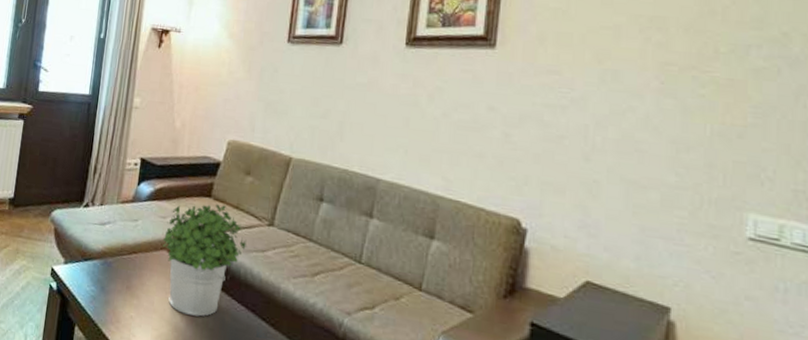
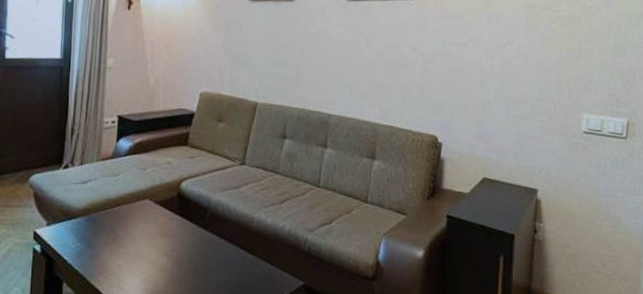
potted plant: present [162,204,247,317] -> none [144,151,223,254]

